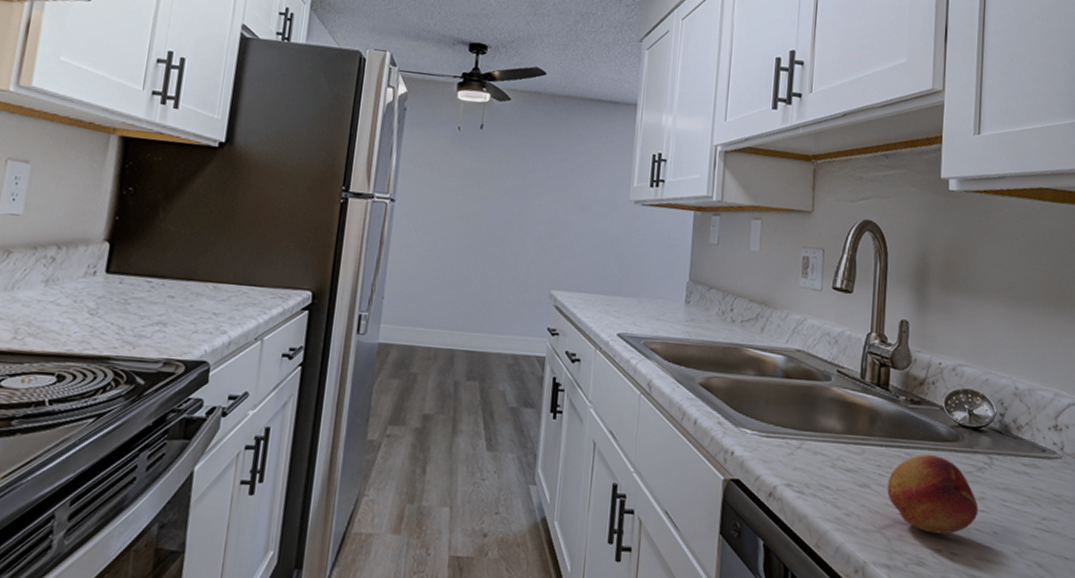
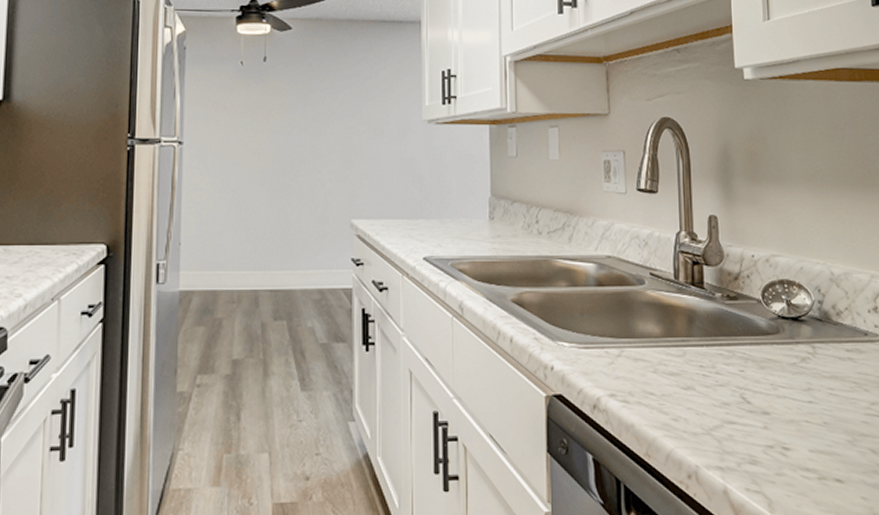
fruit: present [887,454,979,534] -> none [712,349,807,430]

